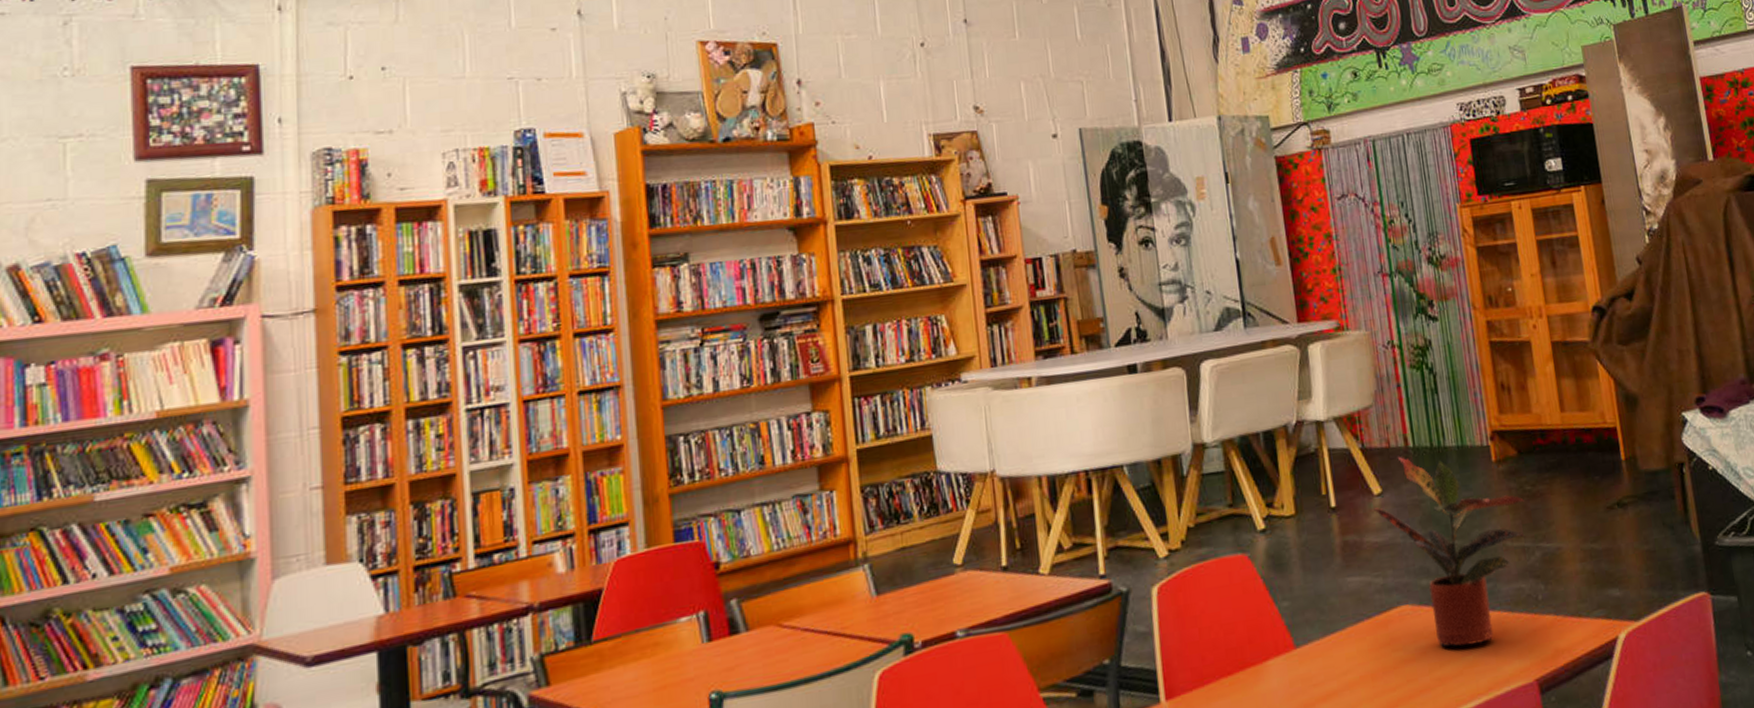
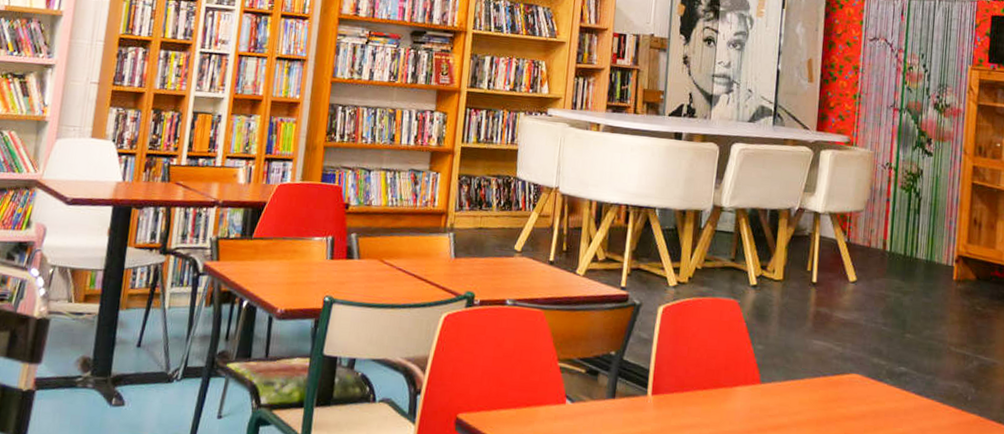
potted plant: present [1373,456,1525,647] -> none [846,256,973,421]

